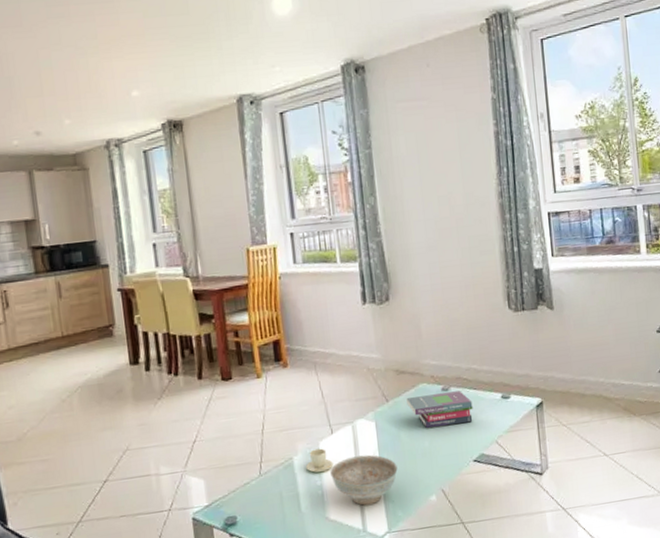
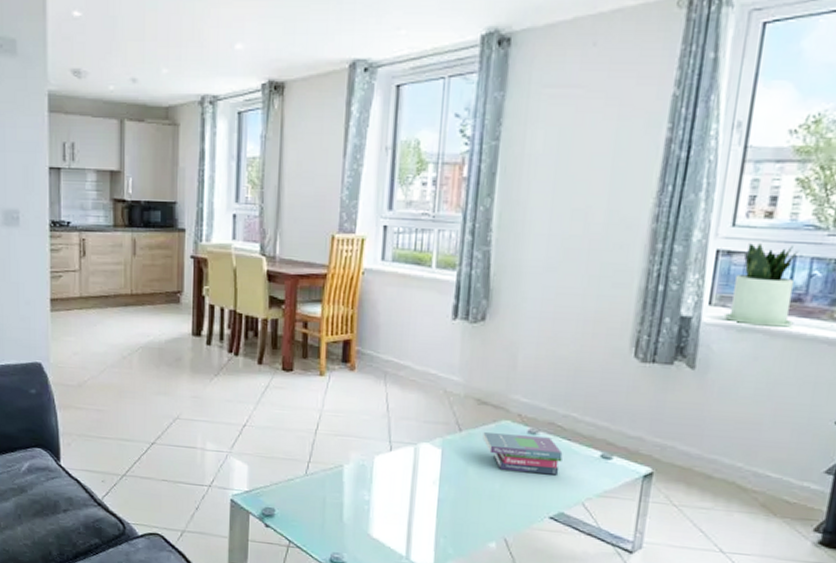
teacup: present [306,448,334,473] -> none [356,462,386,487]
decorative bowl: present [330,454,398,506] -> none [381,479,458,534]
planter: none [564,201,612,268] -> present [723,243,798,329]

